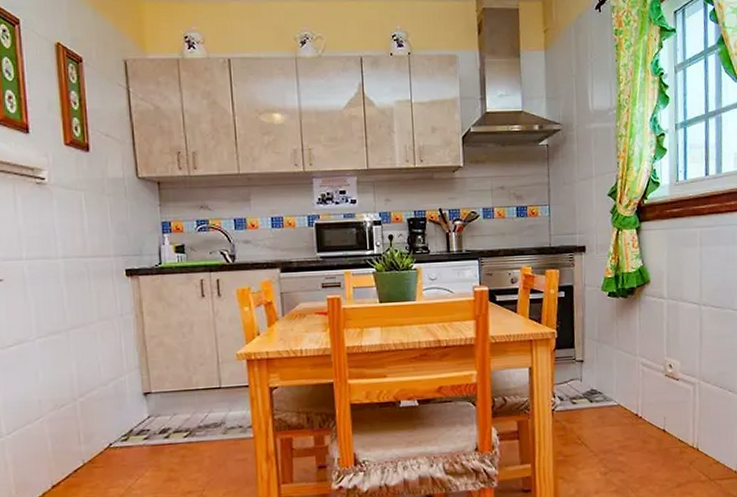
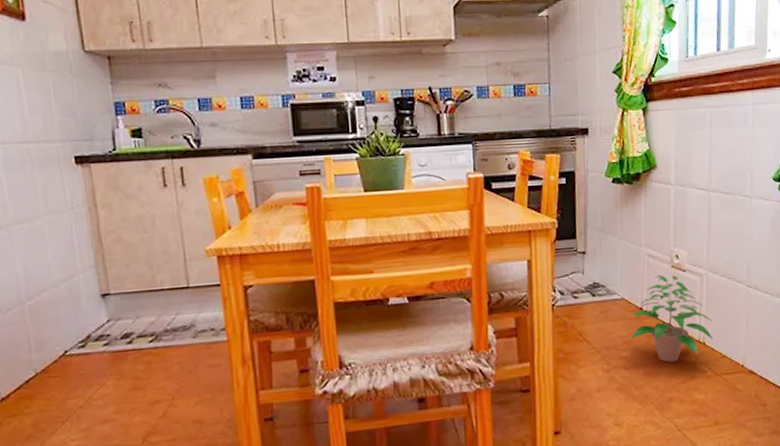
potted plant: none [625,383,707,467] -> present [629,275,714,363]

